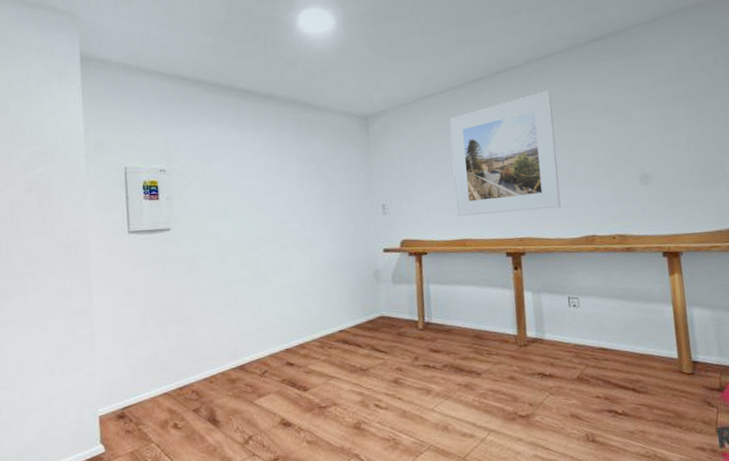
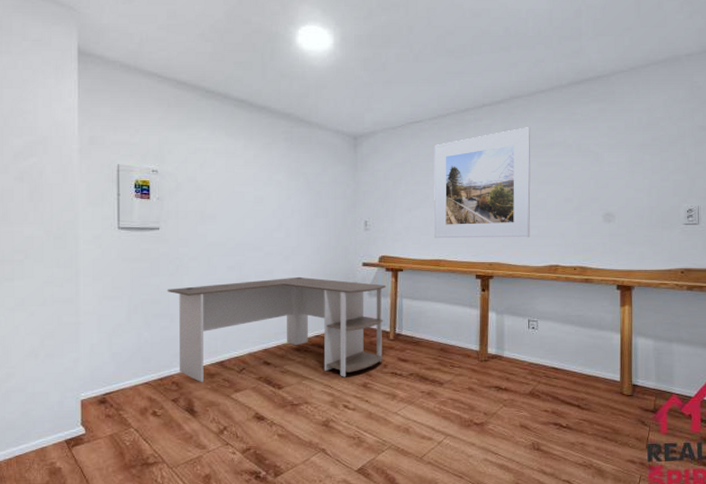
desk: none [181,268,414,390] -> present [167,276,386,383]

